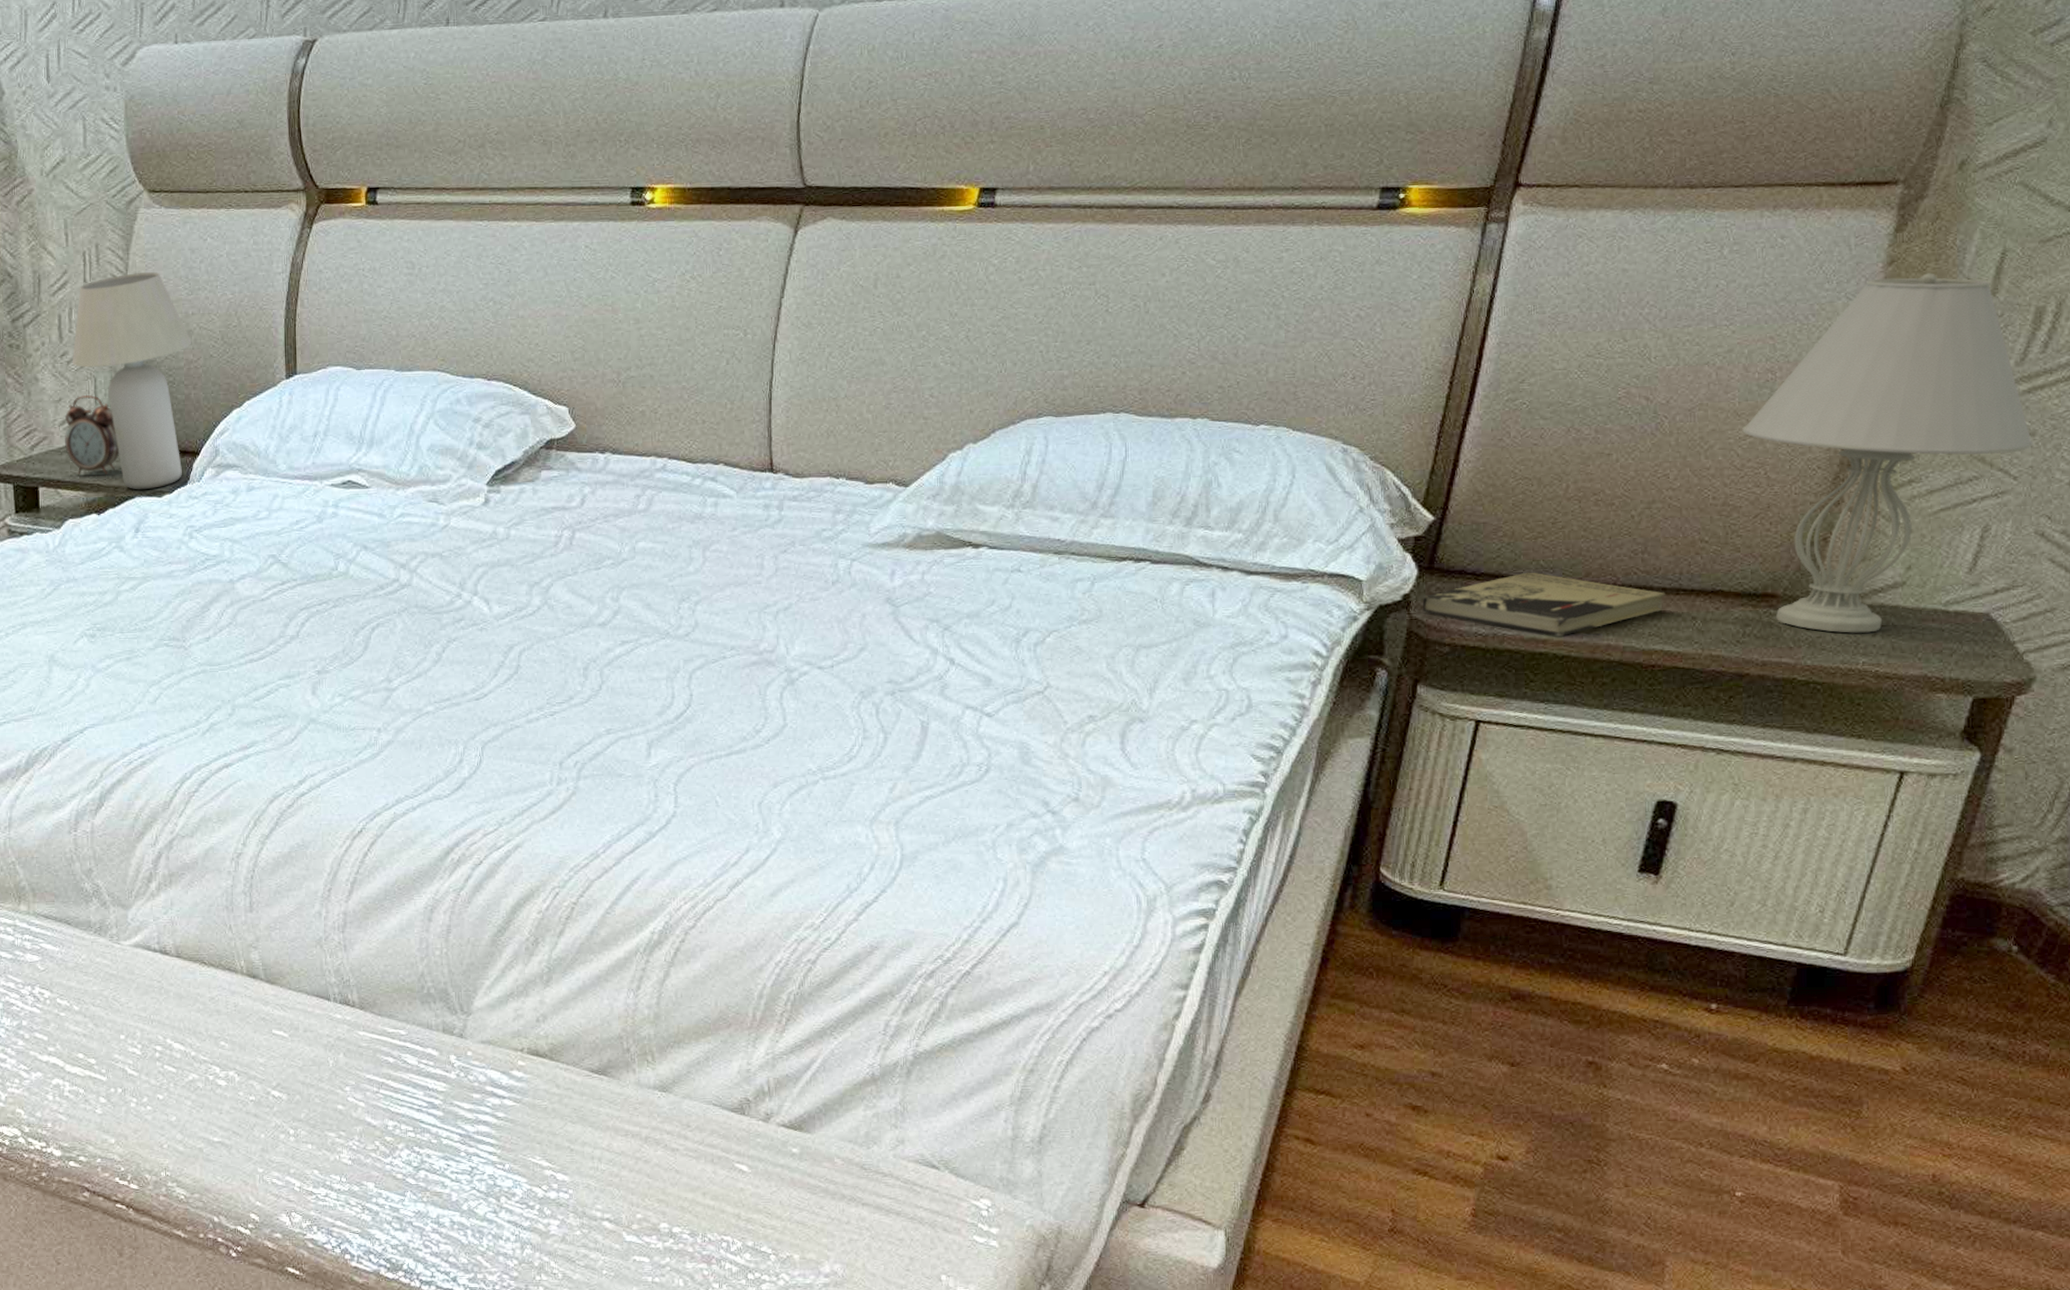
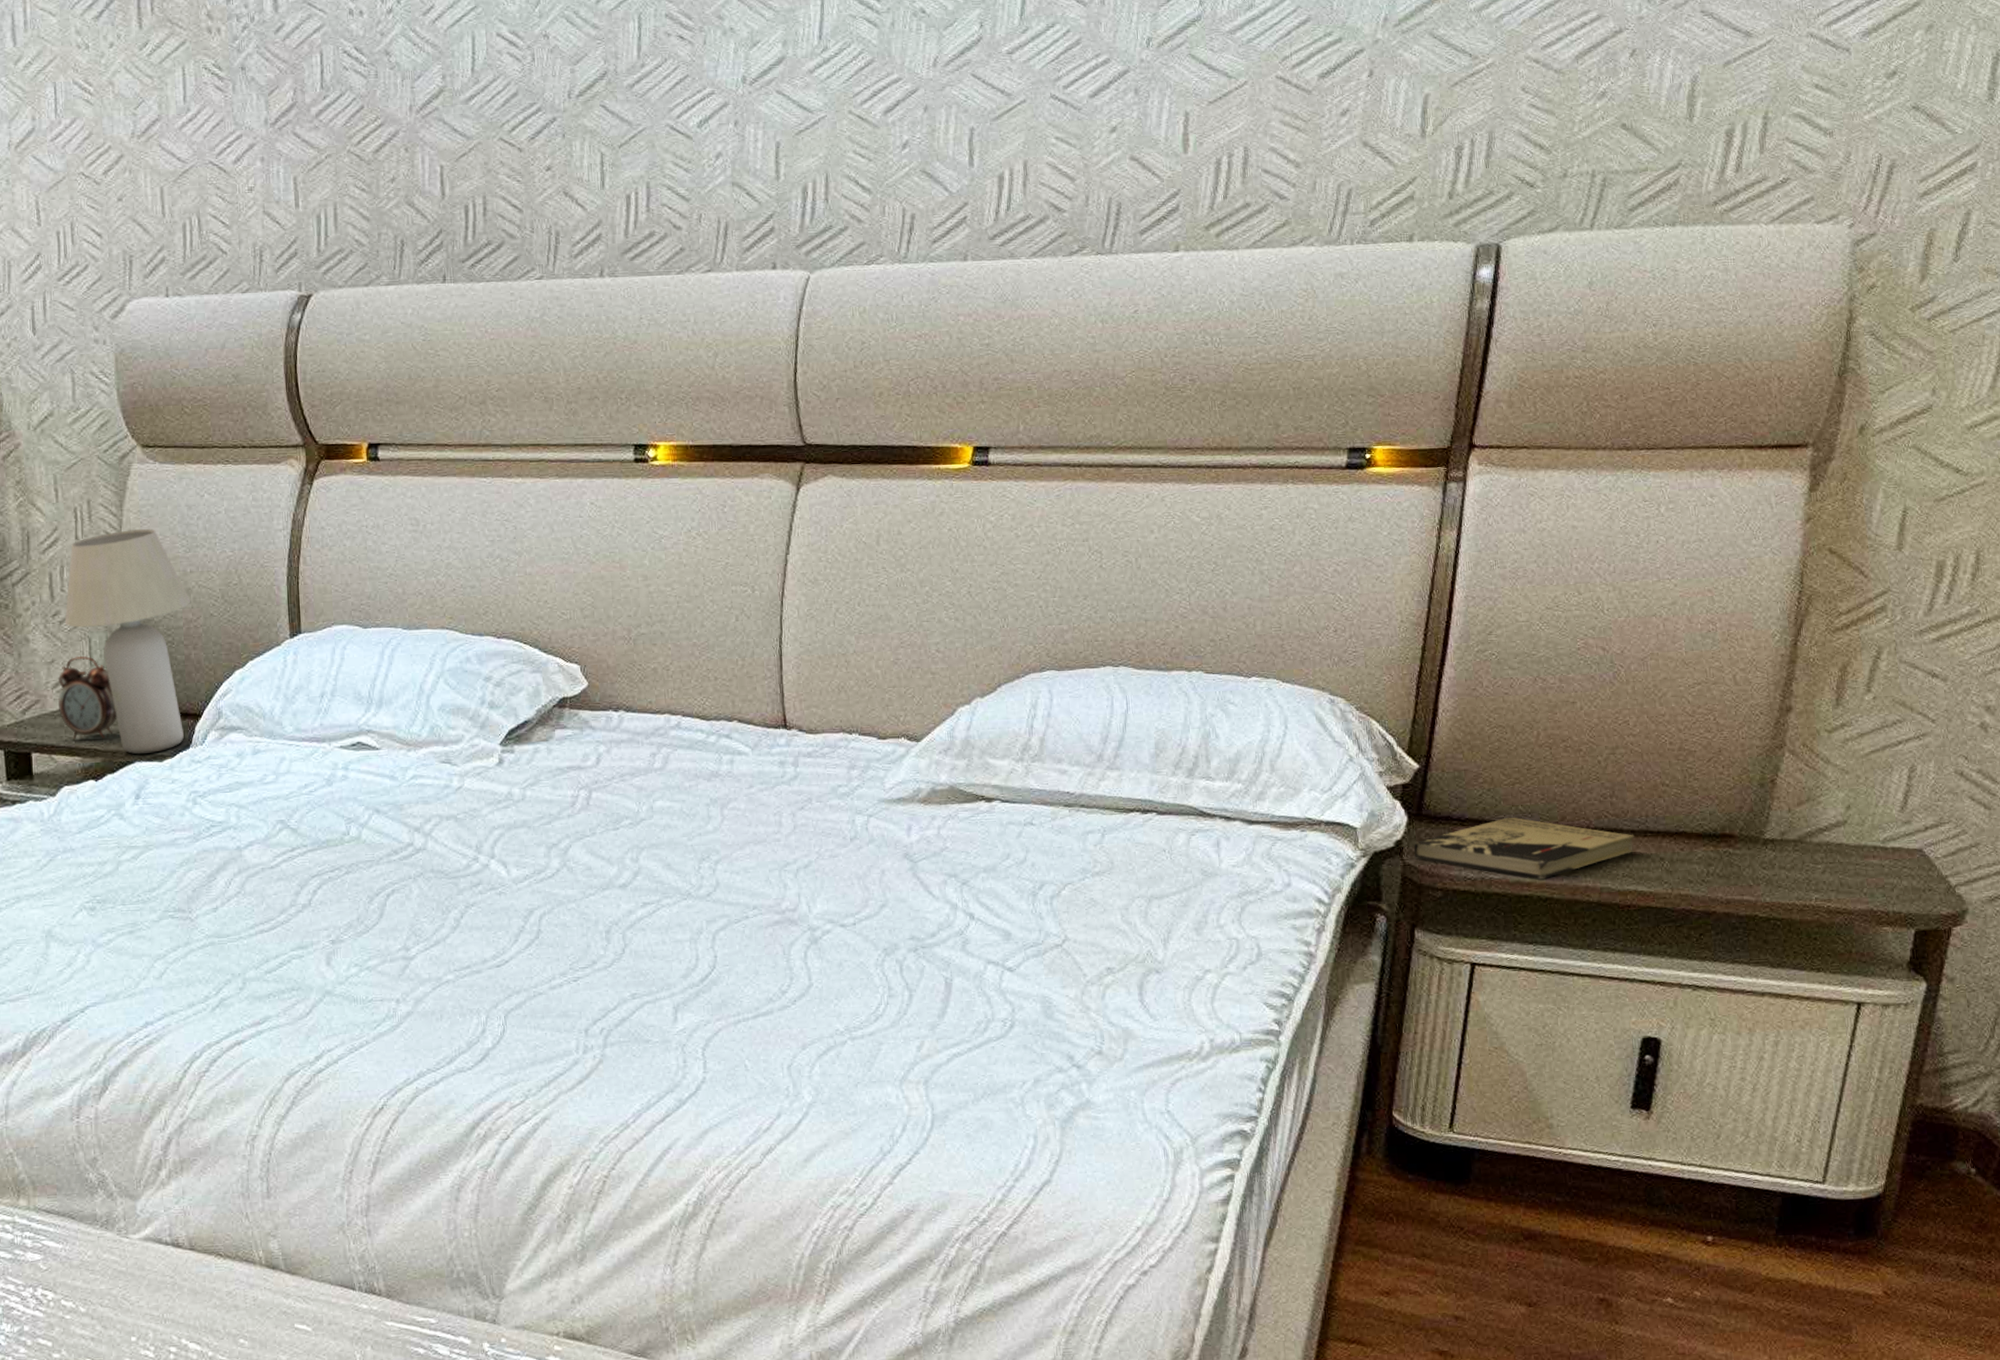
table lamp: present [1742,273,2033,633] -> none [1690,529,1946,871]

